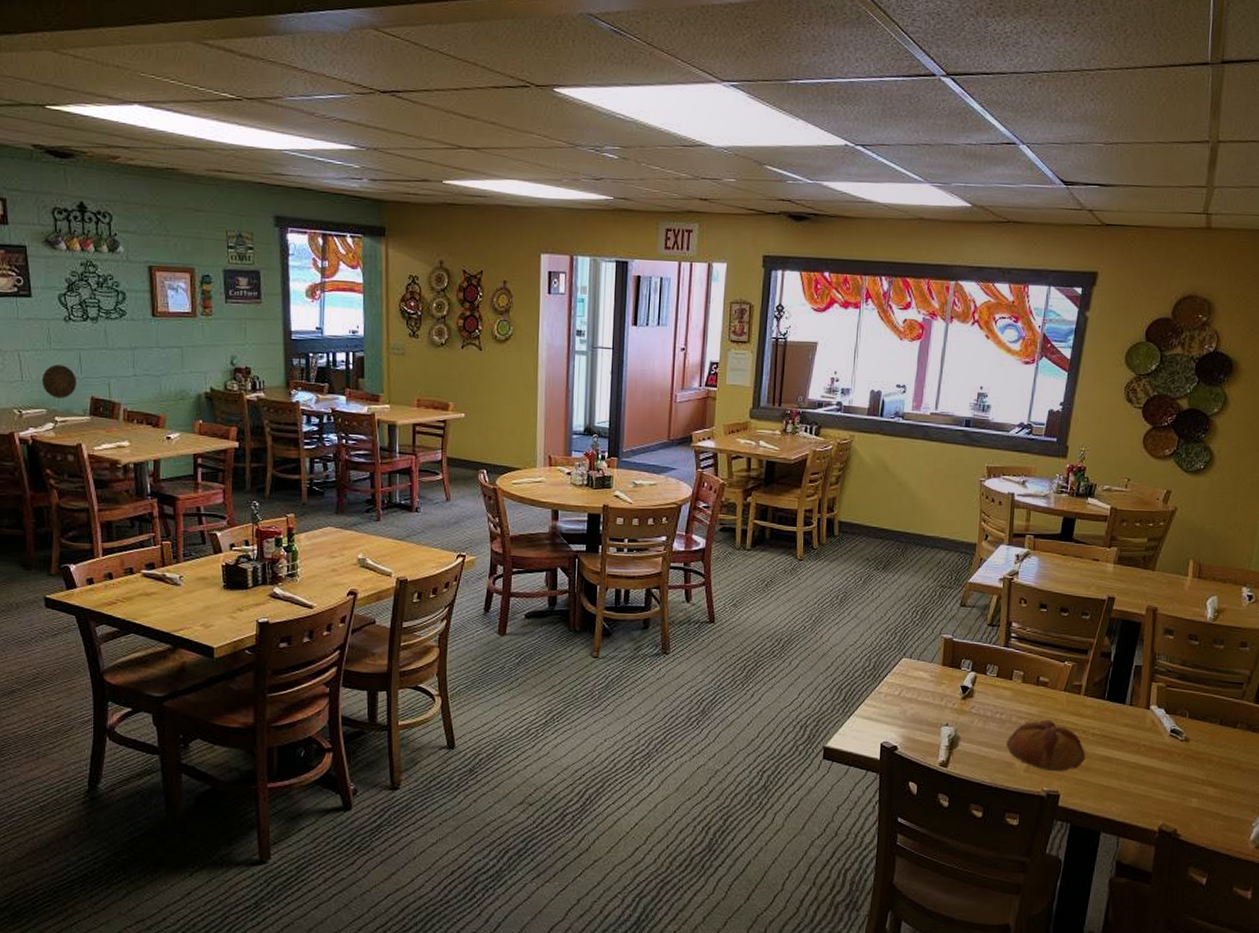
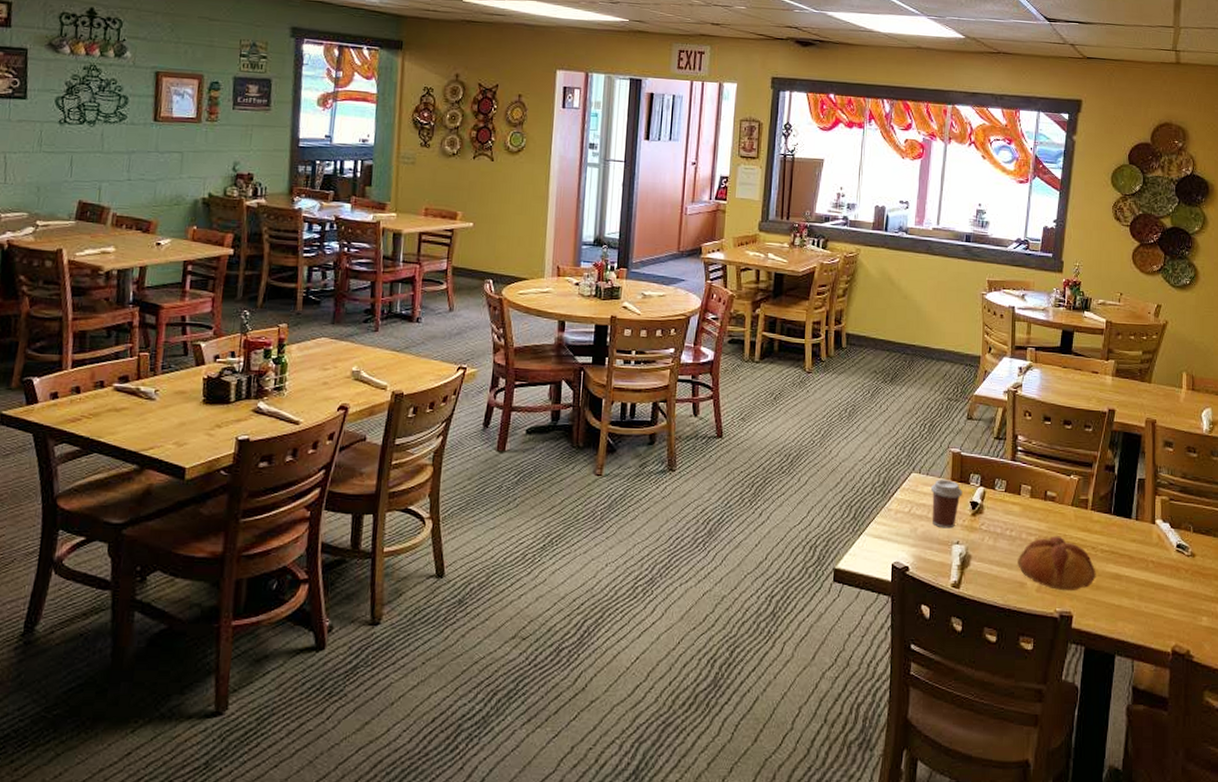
decorative plate: present [41,365,76,399] -> none [26,167,65,202]
coffee cup: none [920,664,953,711] -> present [930,479,963,529]

